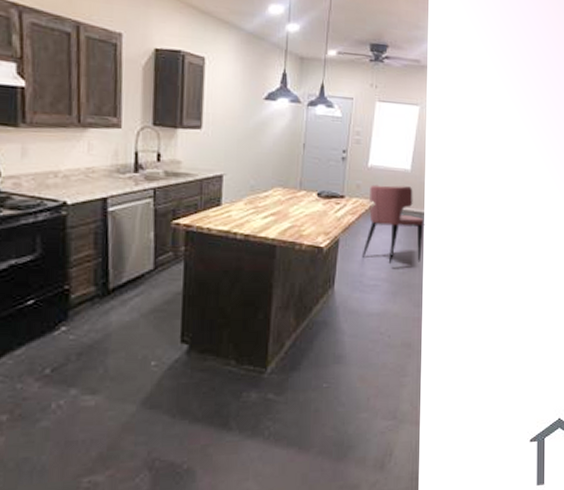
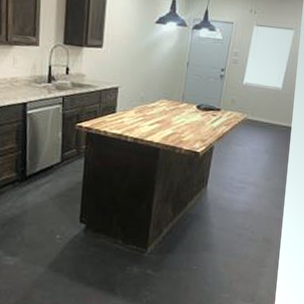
dining chair: present [361,184,425,265] -> none [232,100,292,171]

